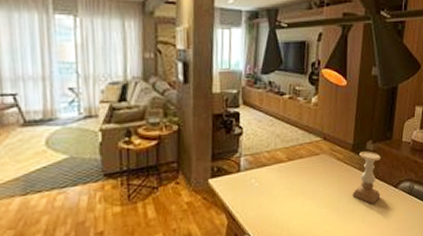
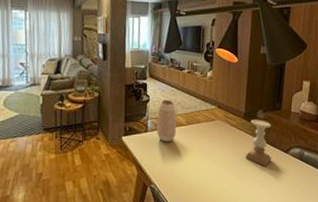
vase: none [251,132,275,183] -> present [157,100,177,142]

